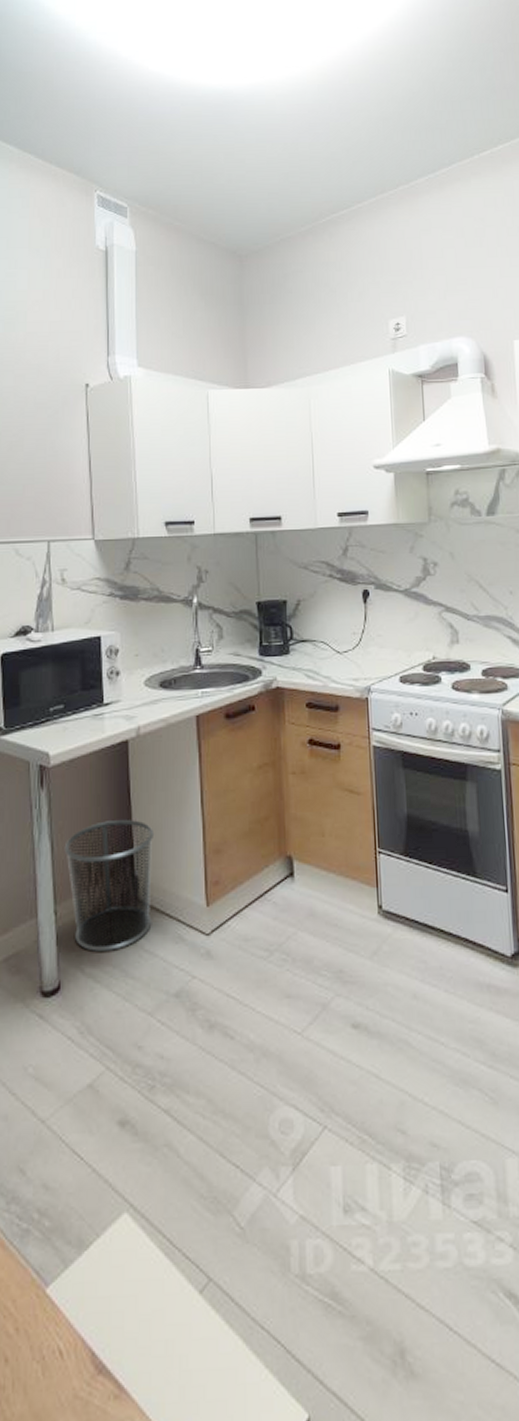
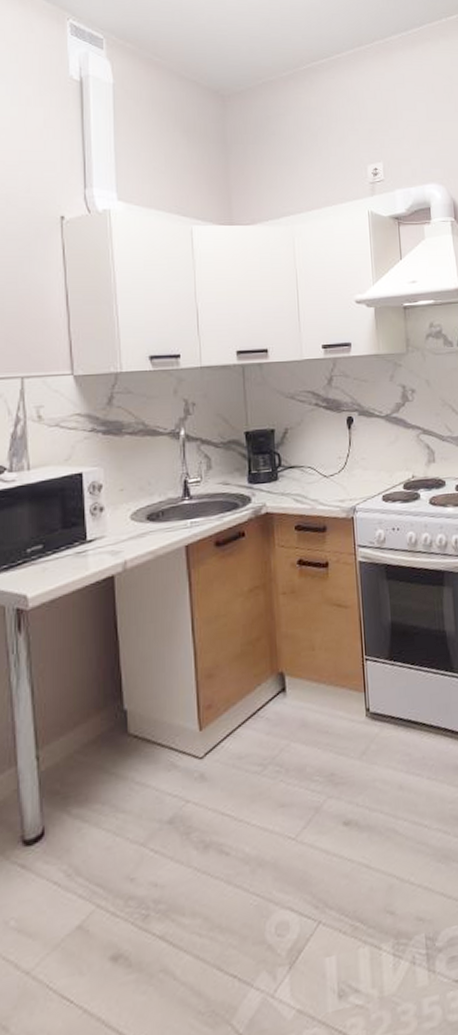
waste bin: present [64,819,155,952] -> none [46,654,144,792]

